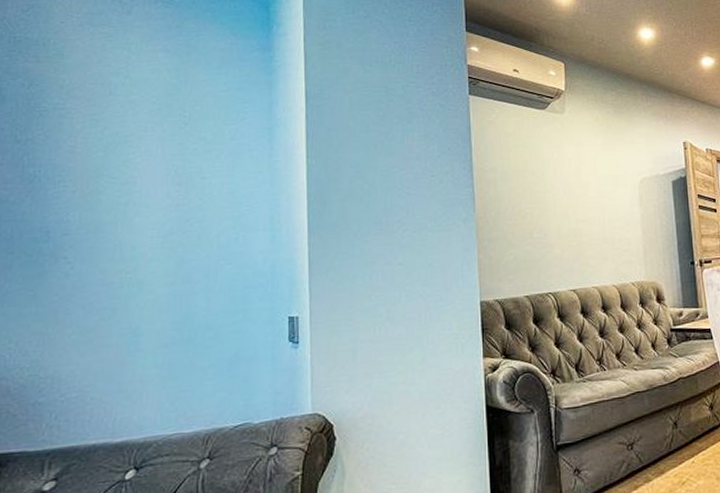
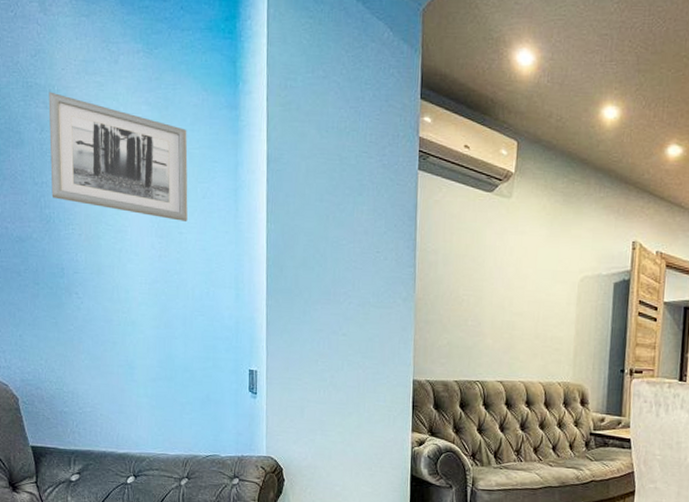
wall art: none [38,45,213,166] -> present [48,91,188,221]

